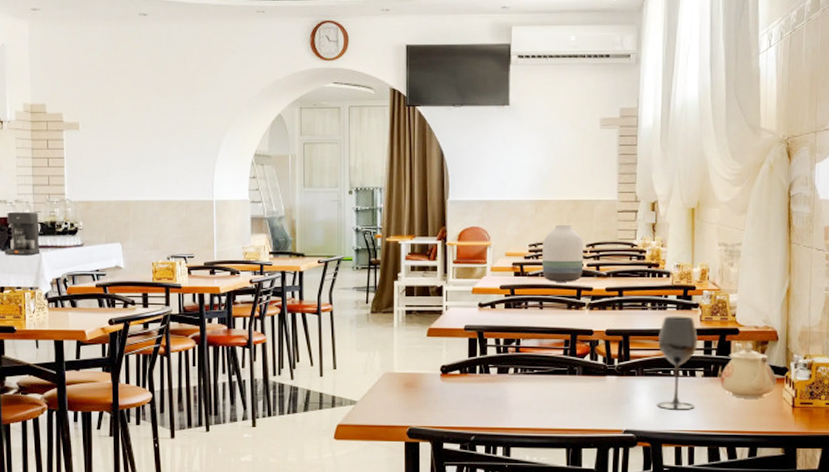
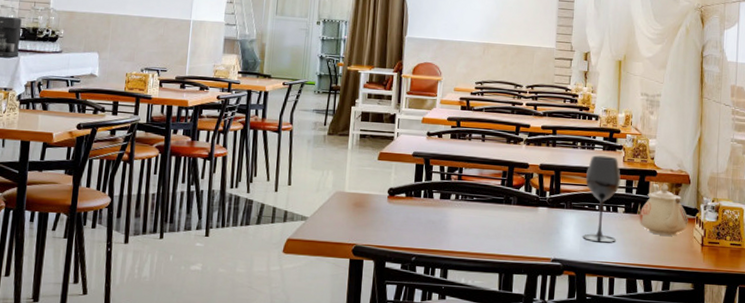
vase: present [542,224,584,282] -> none [486,66,524,119]

